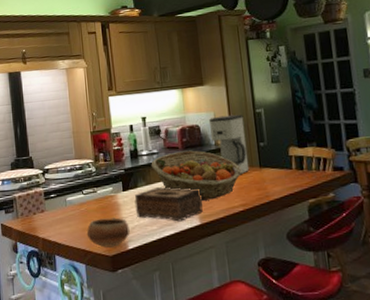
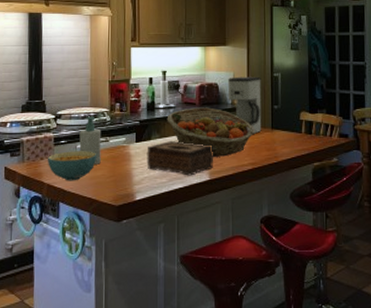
cereal bowl: none [39,203,87,234] -> present [47,151,97,181]
soap bottle: none [67,168,91,216] -> present [79,116,102,165]
bowl: present [86,217,130,248] -> none [94,168,139,197]

